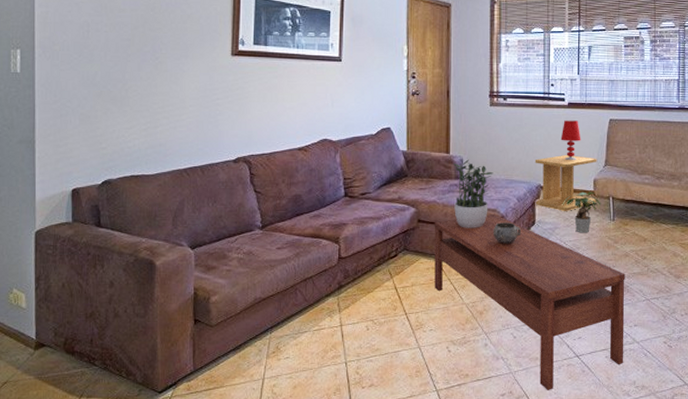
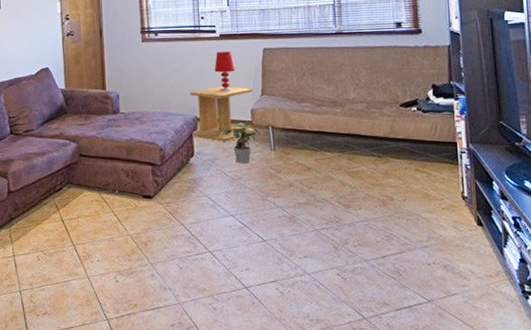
coffee table: present [434,213,625,390] -> none [95,146,296,322]
potted plant: present [454,159,493,228] -> none [110,94,149,161]
decorative bowl: present [493,223,521,244] -> none [152,155,180,176]

